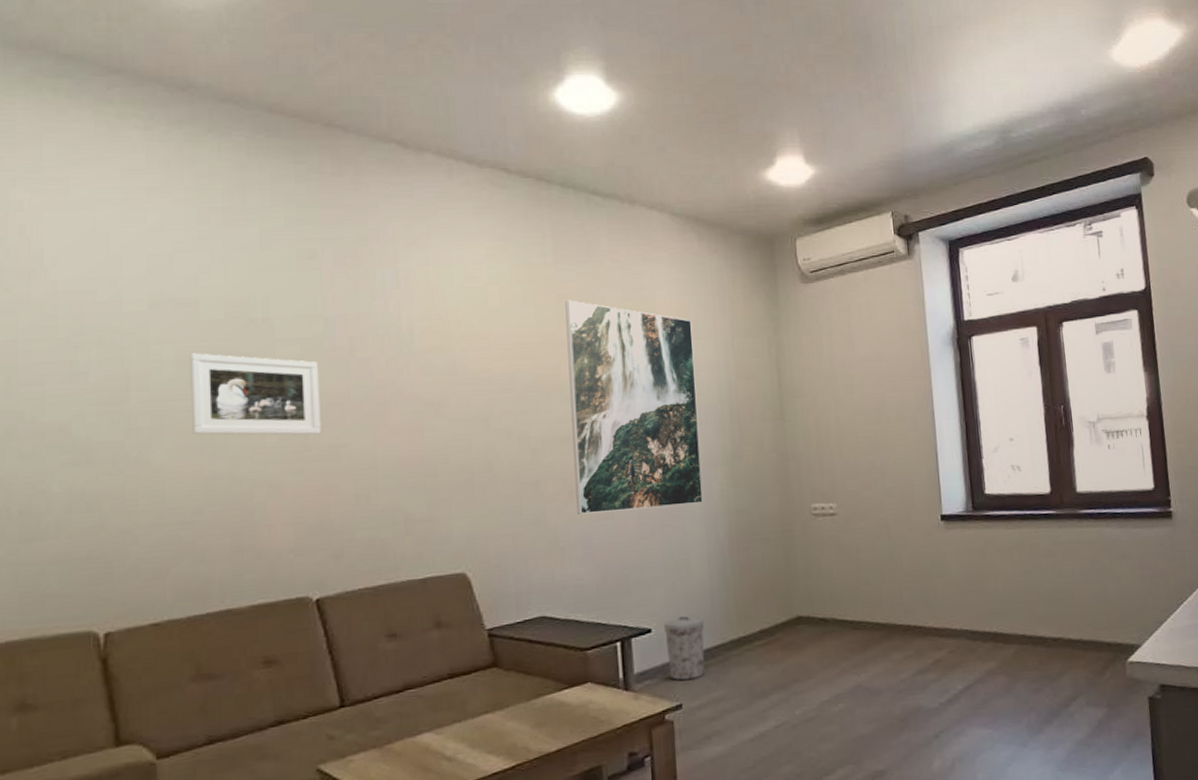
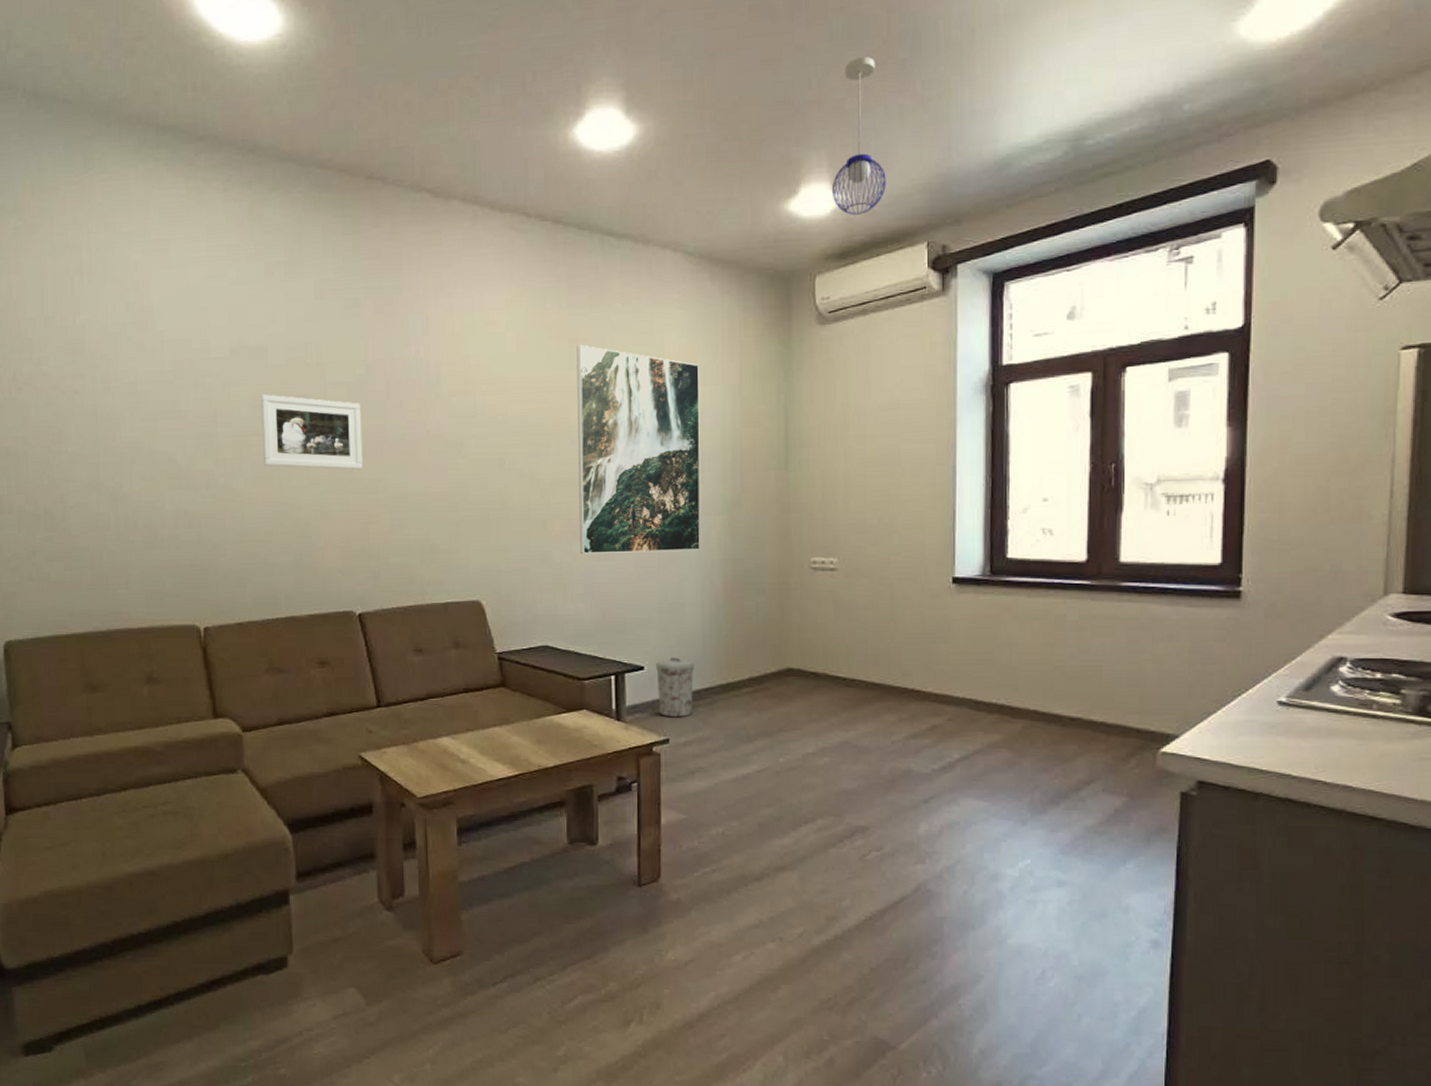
pendant light: none [804,50,852,186] -> present [831,57,886,215]

